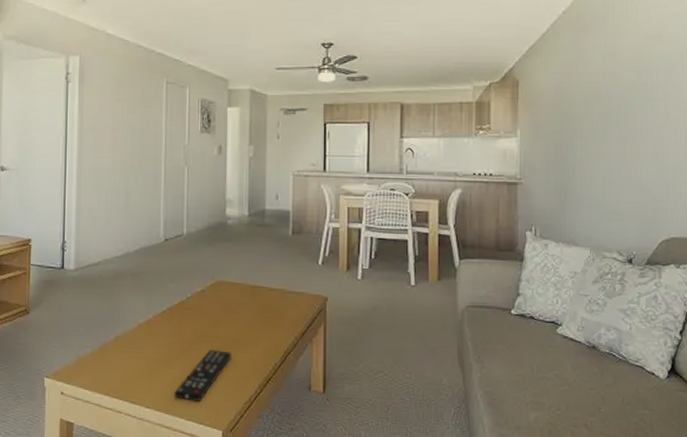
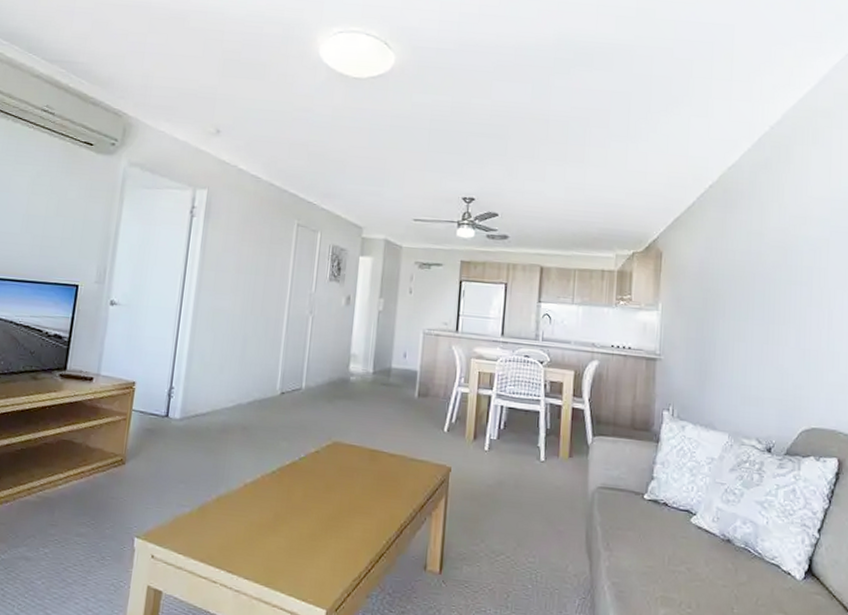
remote control: present [173,350,231,401] -> none [275,518,343,575]

